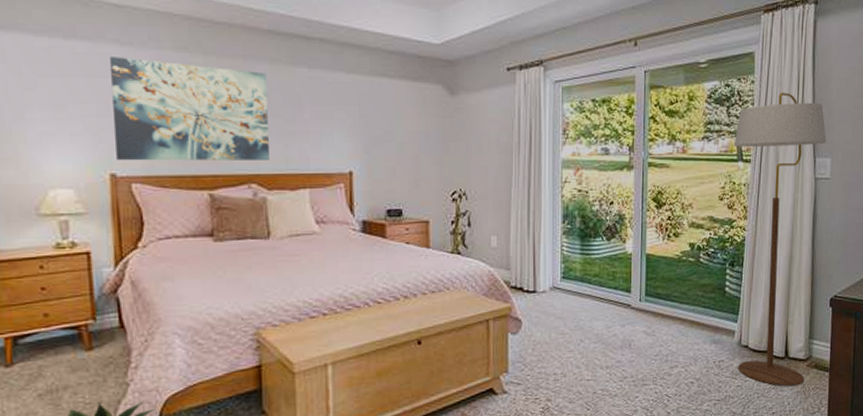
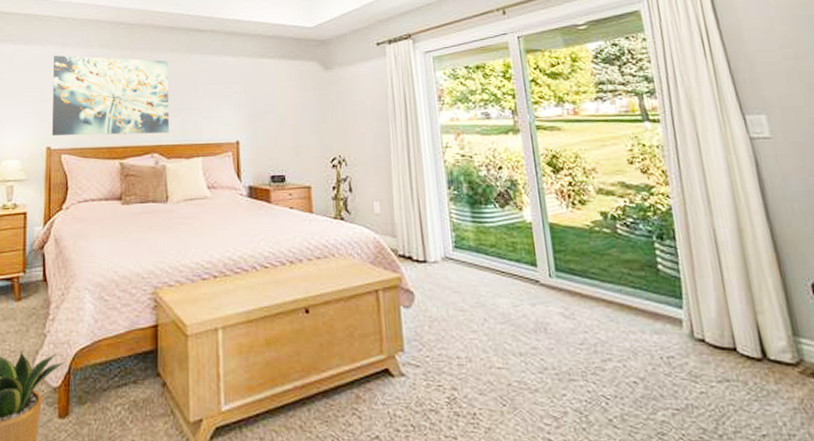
floor lamp: present [734,93,827,387] -> none [634,48,802,400]

